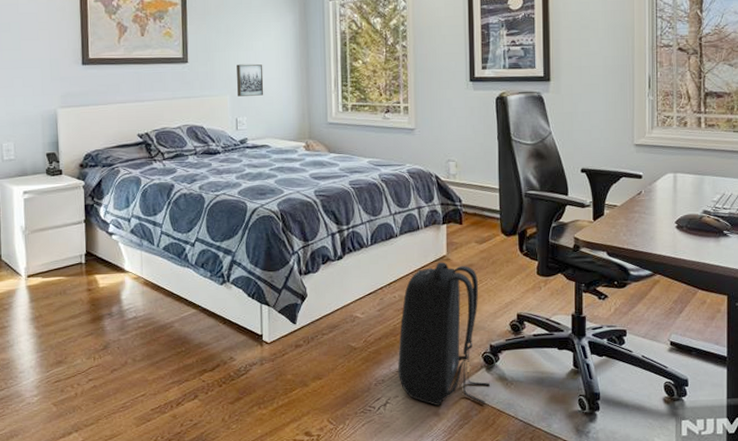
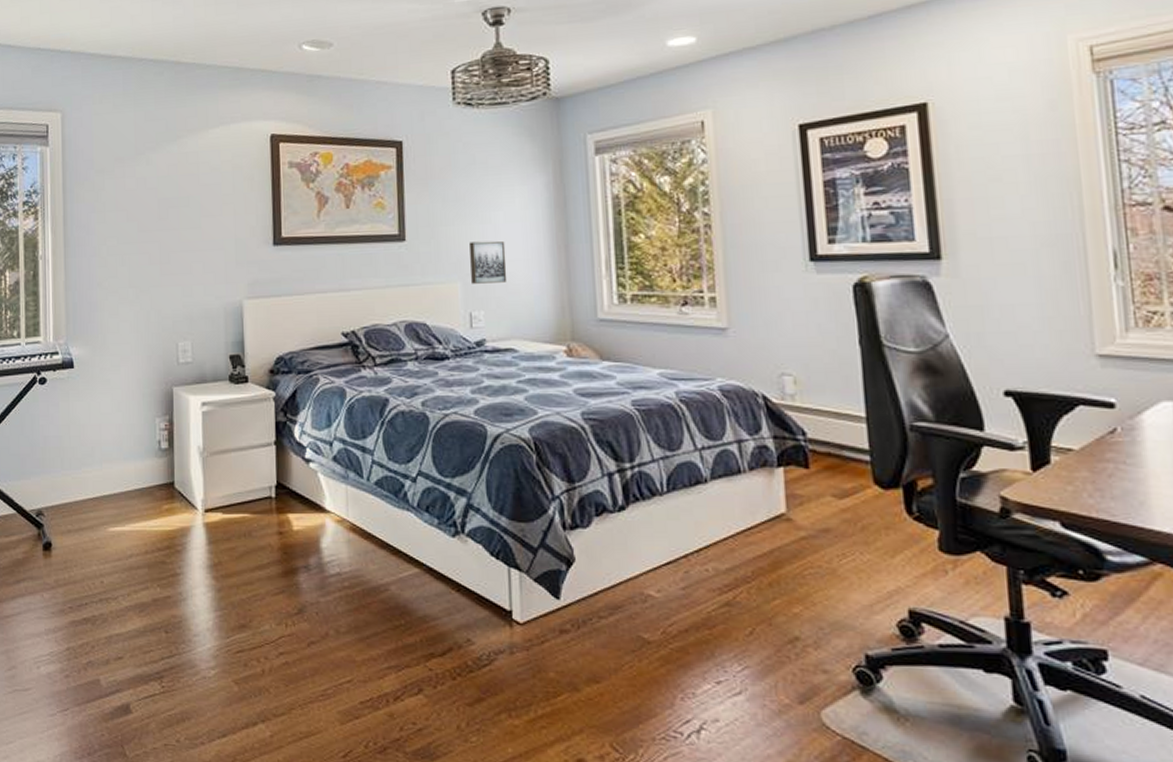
backpack: present [397,261,490,406] -> none [715,522,869,747]

